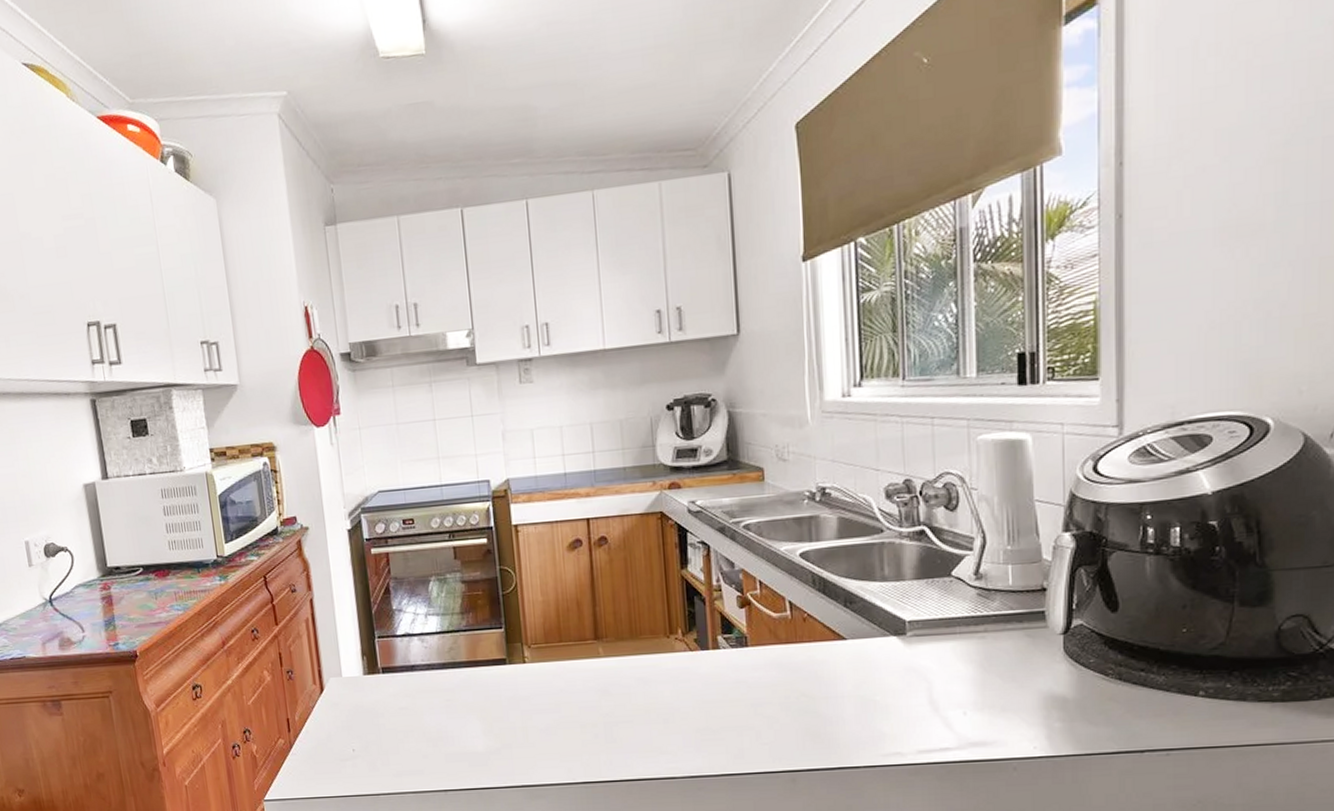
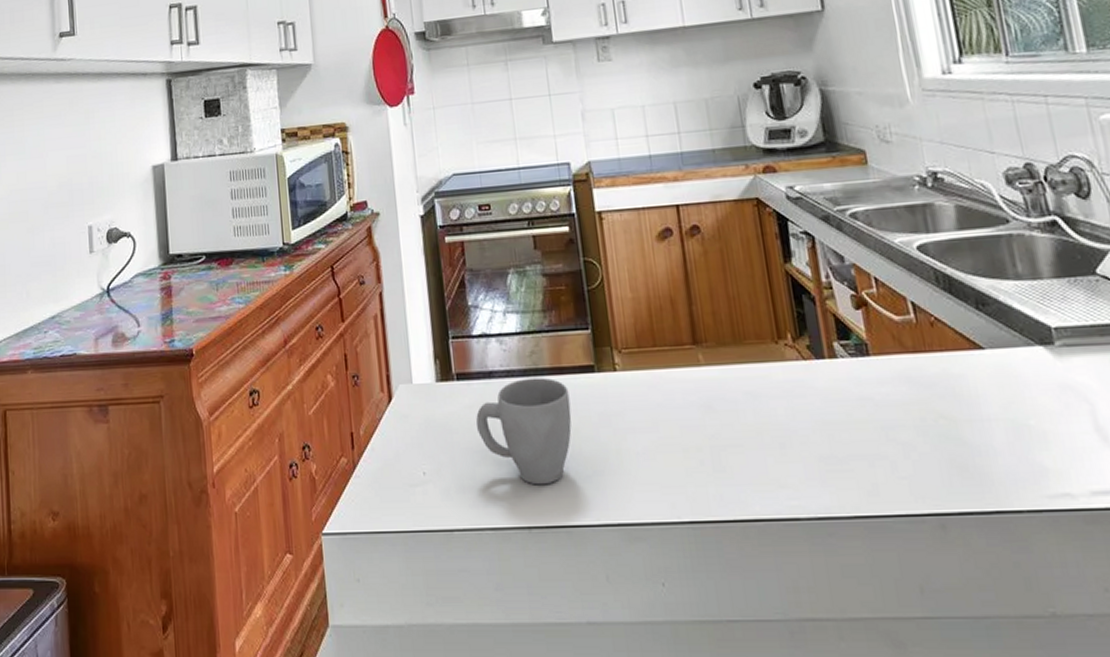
mug: none [399,669,485,757] -> present [476,377,572,485]

